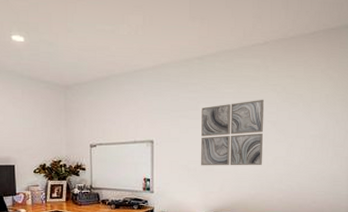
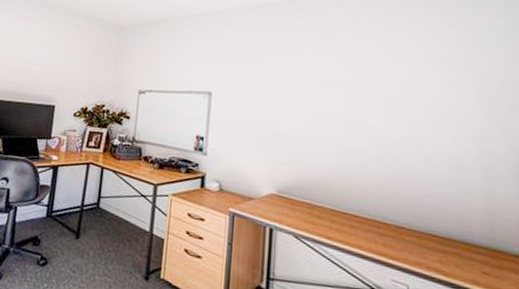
wall art: present [201,99,265,166] -> none [269,54,354,136]

